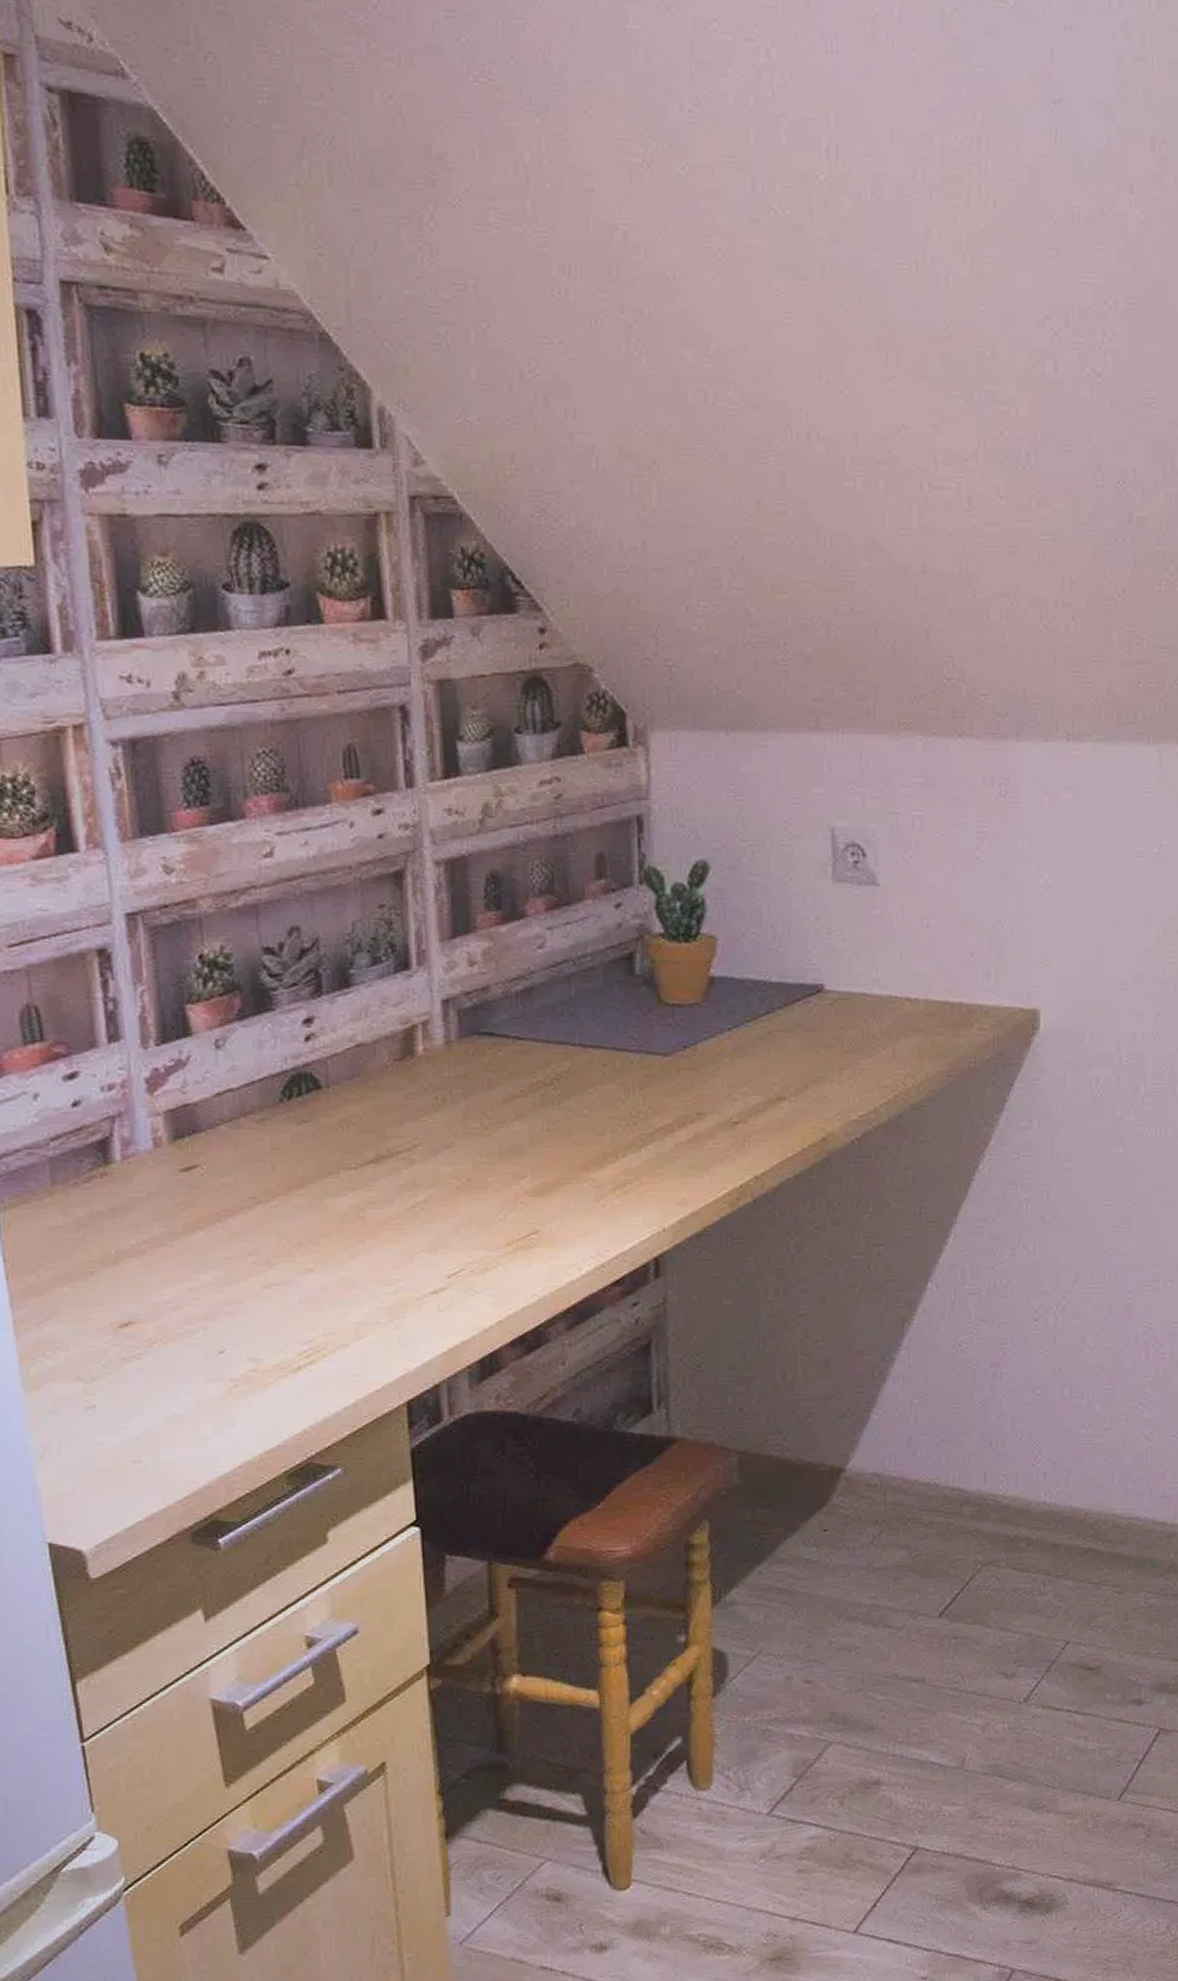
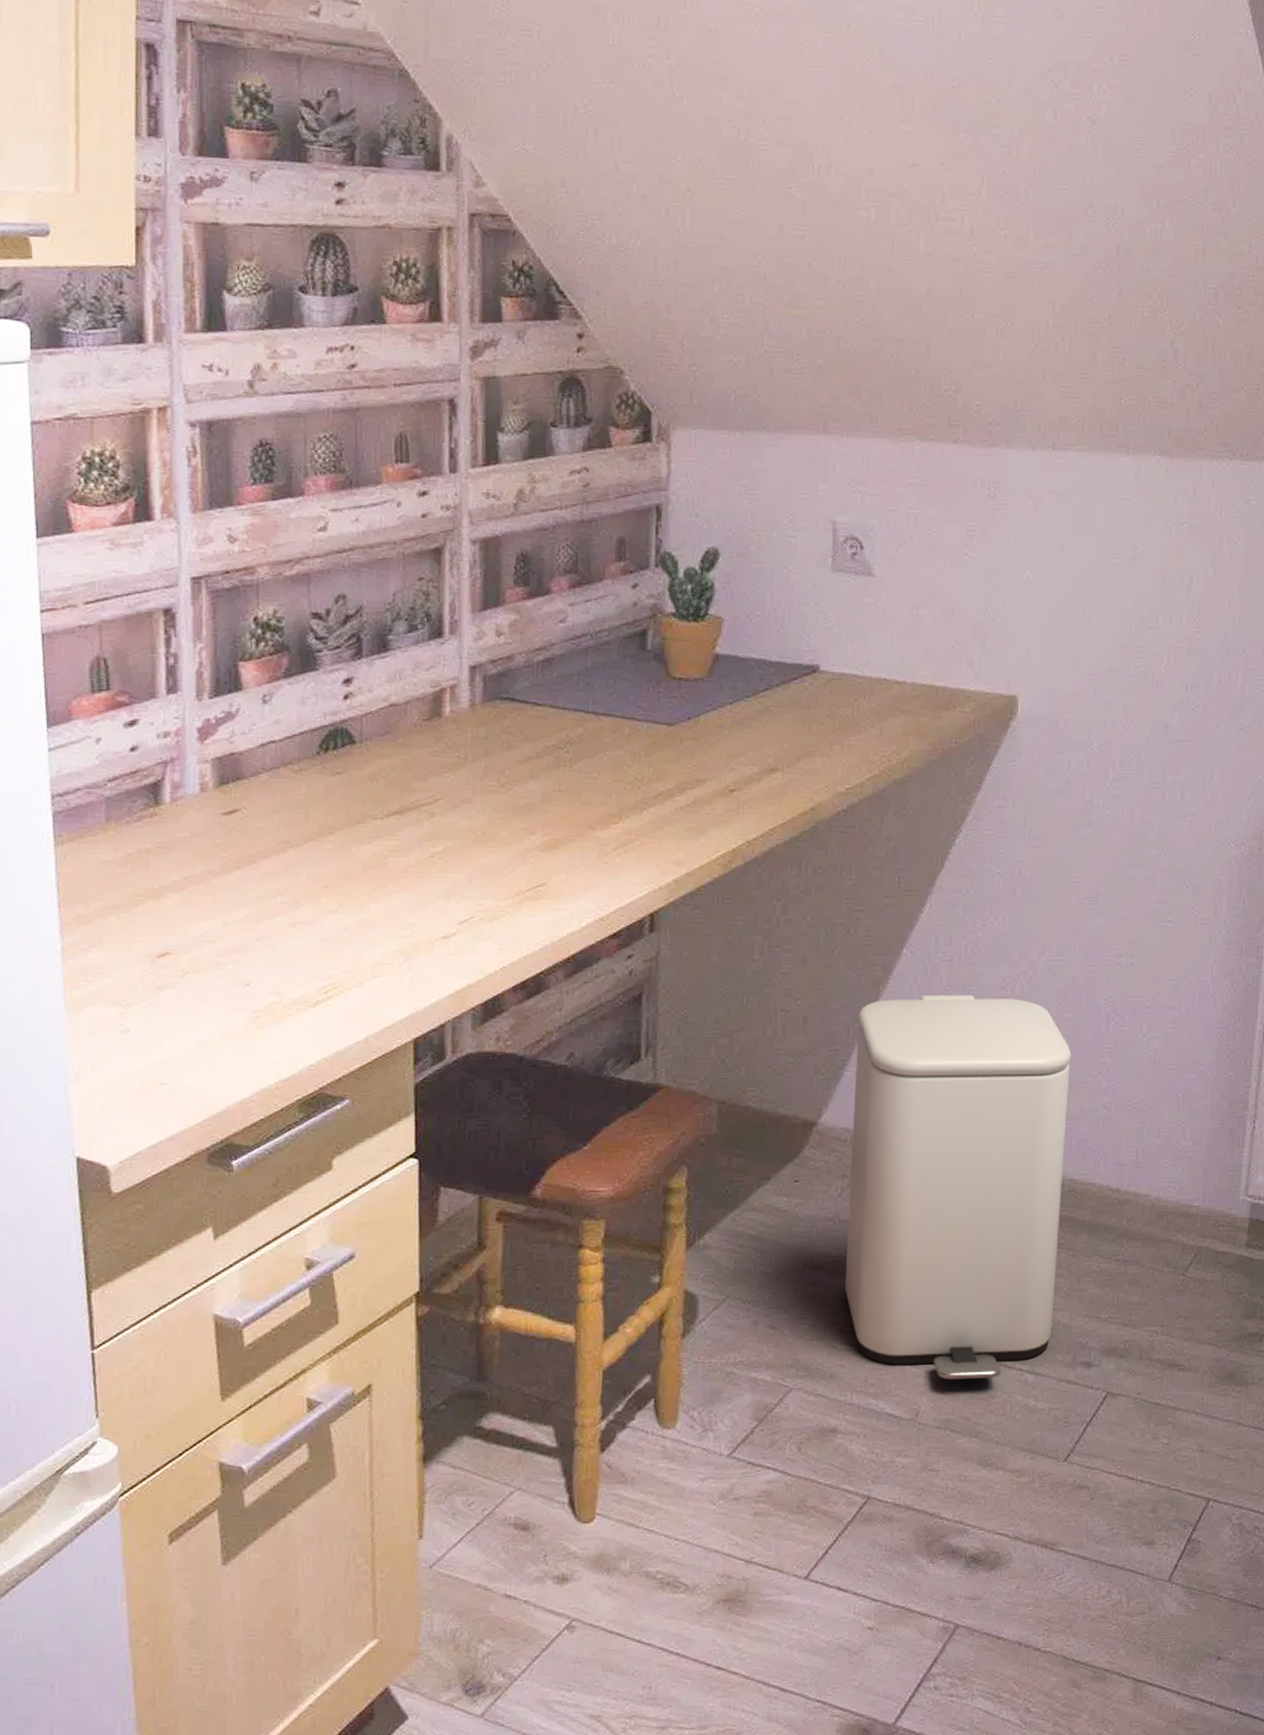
pedal bin: none [881,1328,1111,1725] -> present [844,995,1072,1380]

